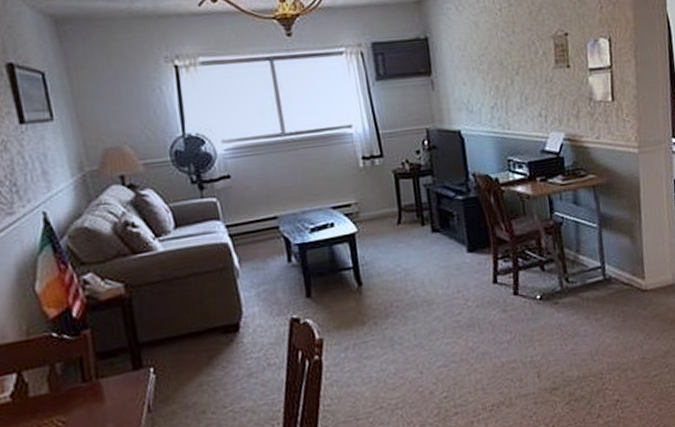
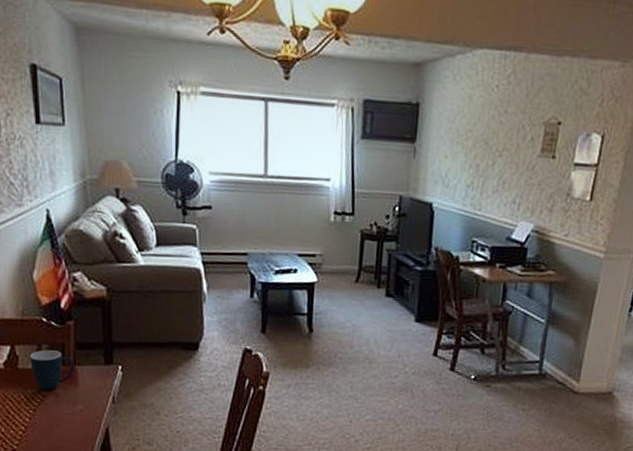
mug: none [42,366,98,416] -> present [30,350,74,390]

